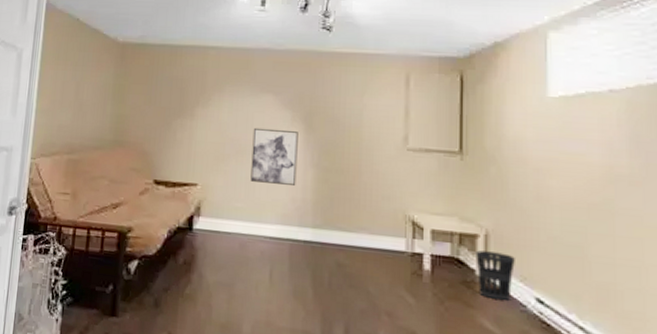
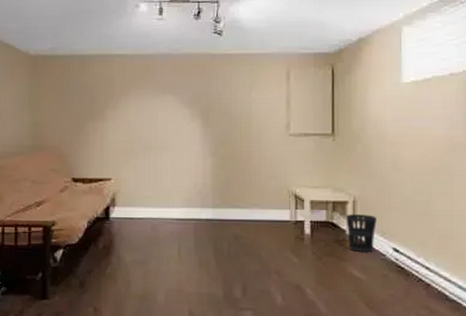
wall art: present [250,127,298,186] -> none [158,125,197,173]

